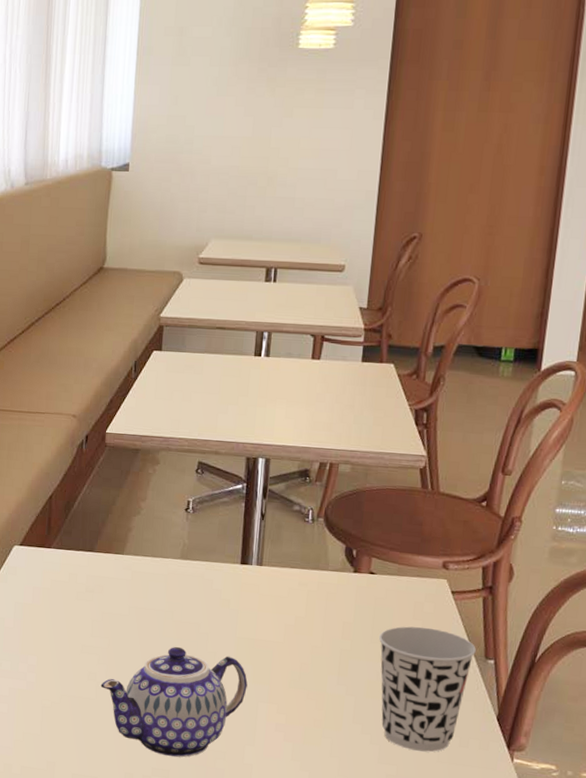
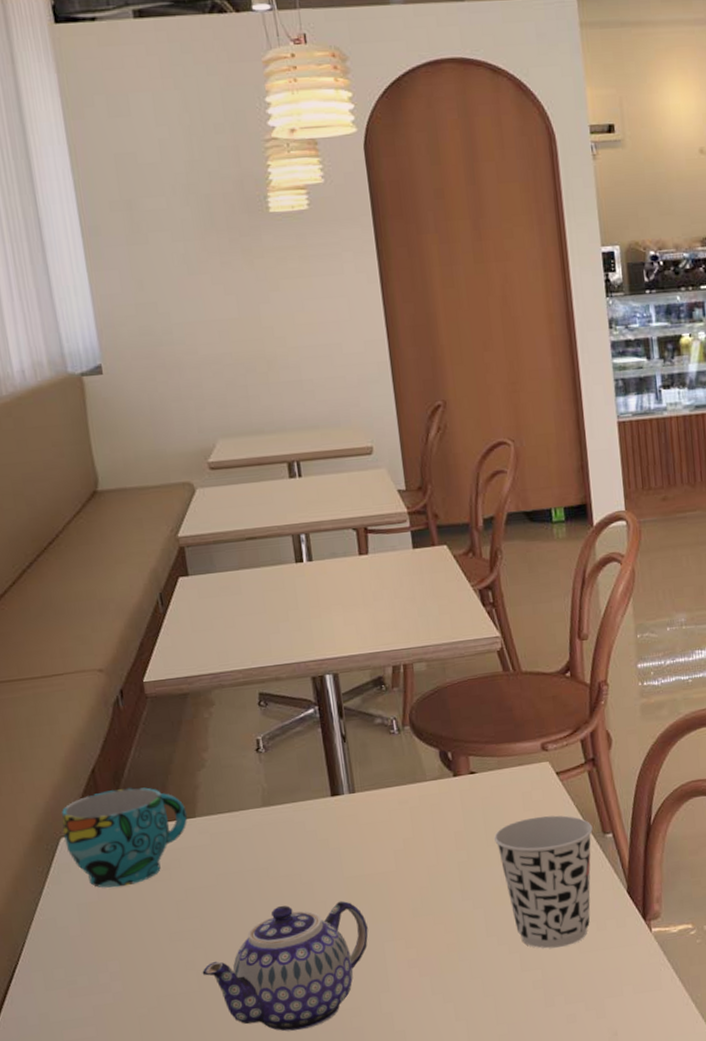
cup: none [17,516,118,598] -> present [62,787,188,888]

